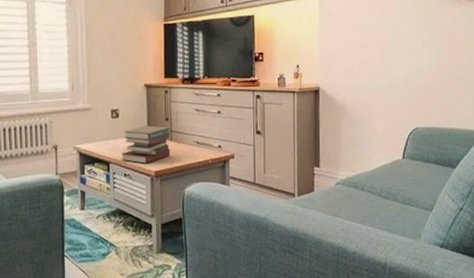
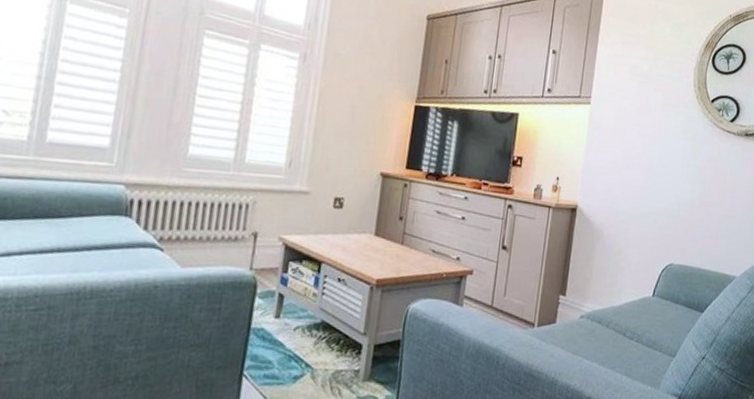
books: present [122,125,171,164] -> none [338,222,403,269]

